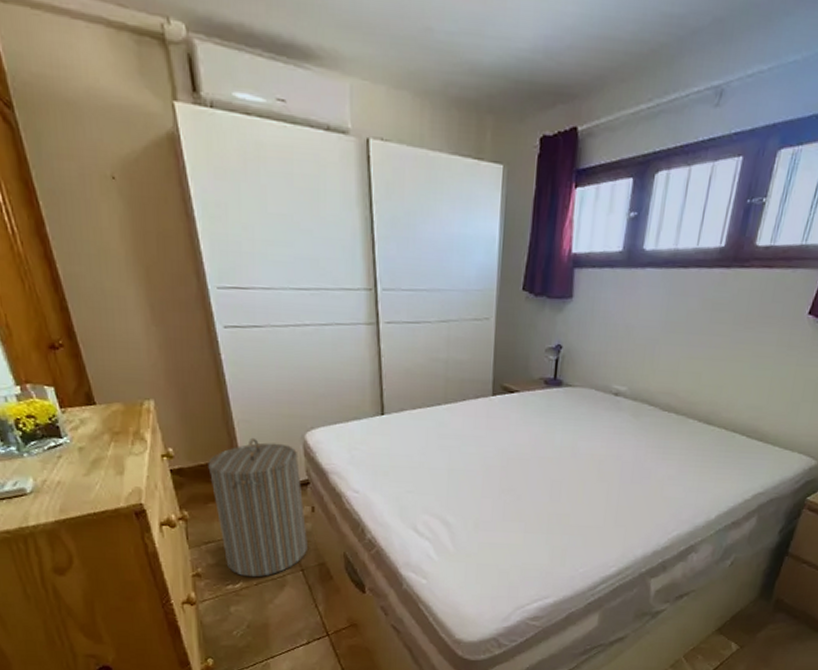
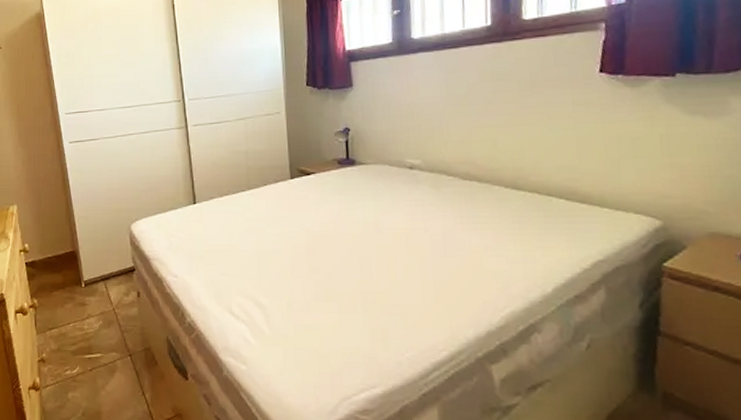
laundry hamper: present [208,437,307,578] -> none [54,231,134,363]

